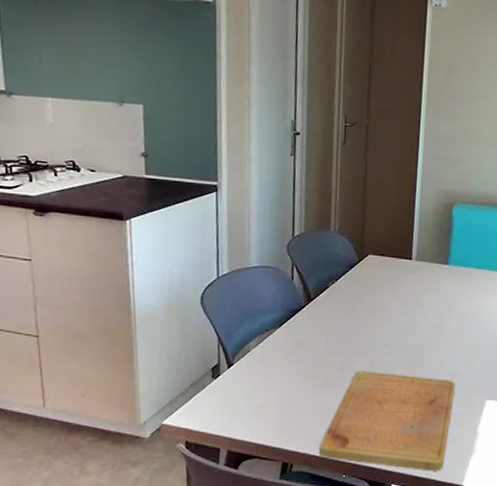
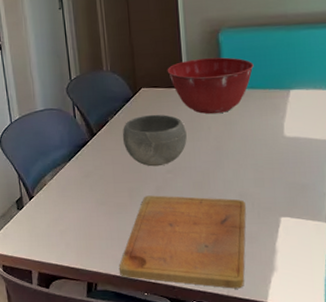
bowl: none [341,285,408,340] -> present [122,115,187,167]
mixing bowl: none [397,231,482,290] -> present [167,57,254,114]

